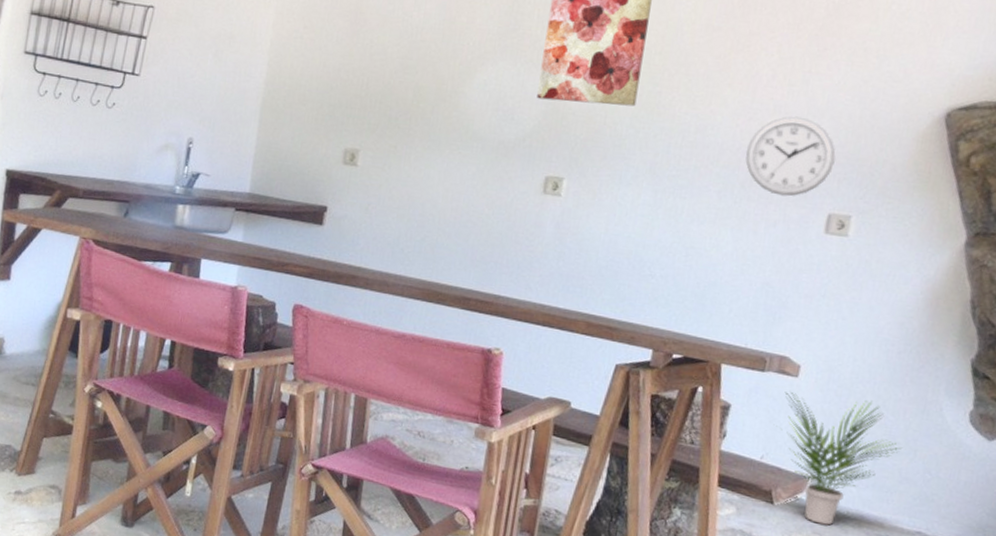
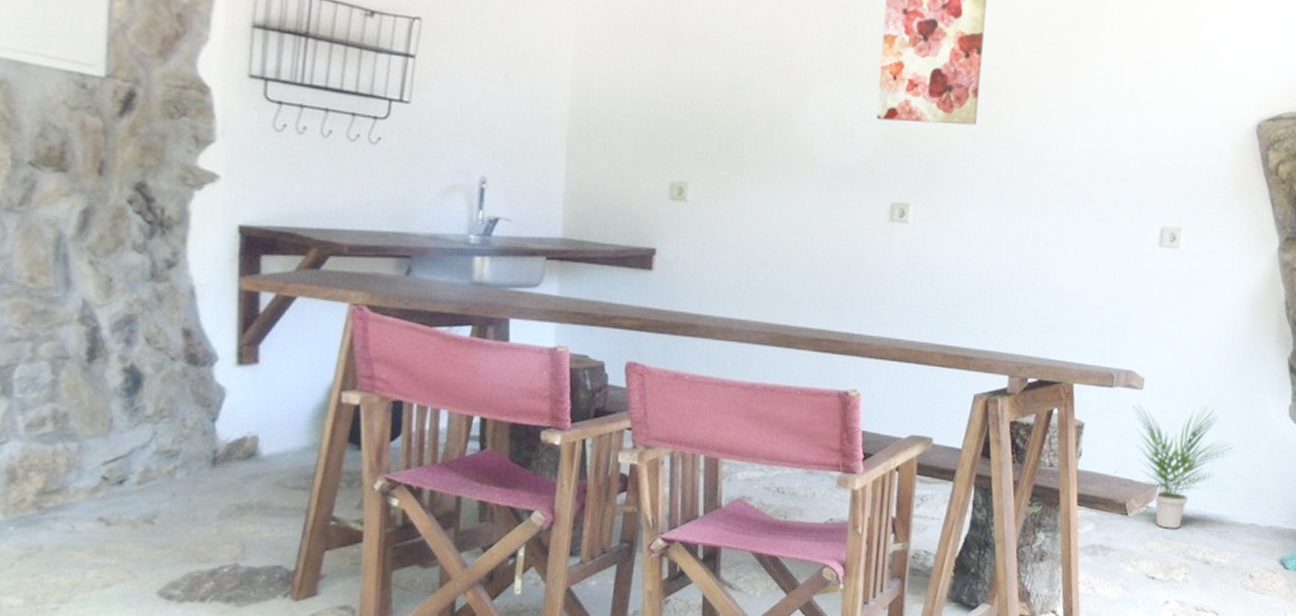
wall clock: present [745,116,836,197] -> none [1084,131,1165,212]

